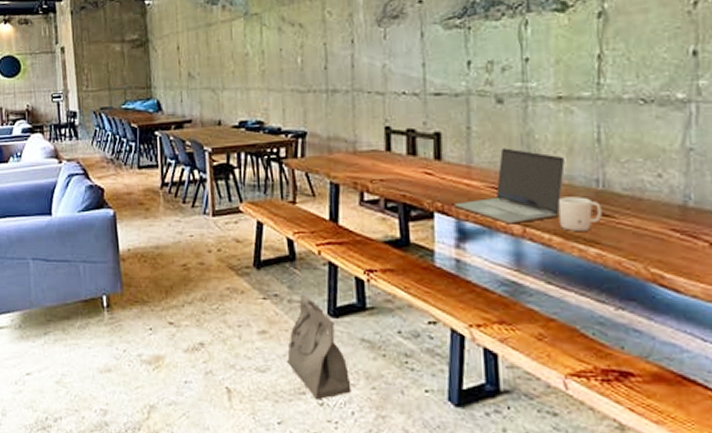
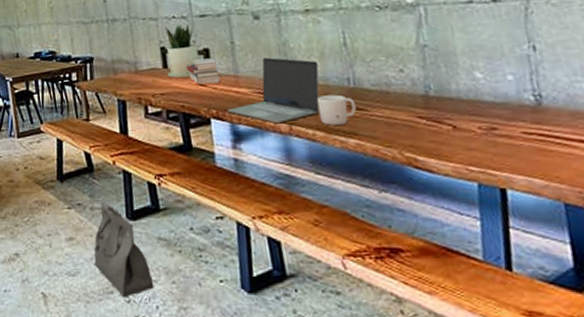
planter: none [389,102,429,164] -> present [166,24,199,79]
books: none [412,144,450,173] -> present [186,58,221,85]

